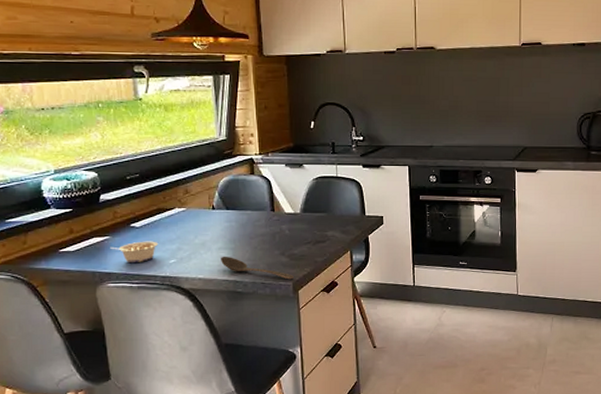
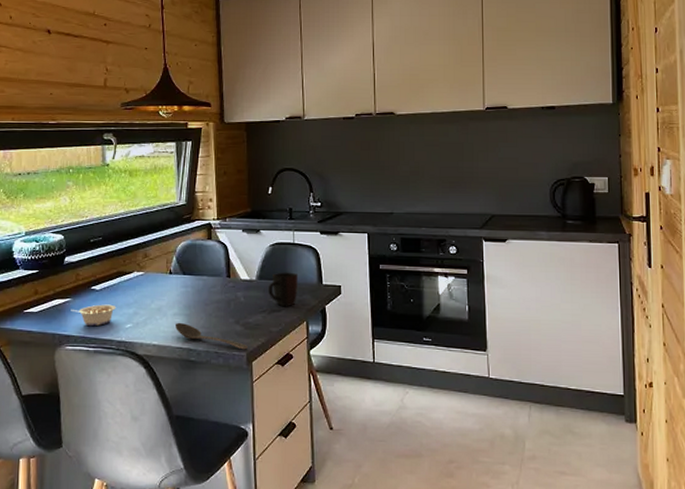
mug: none [313,205,341,237] -> present [269,272,297,306]

